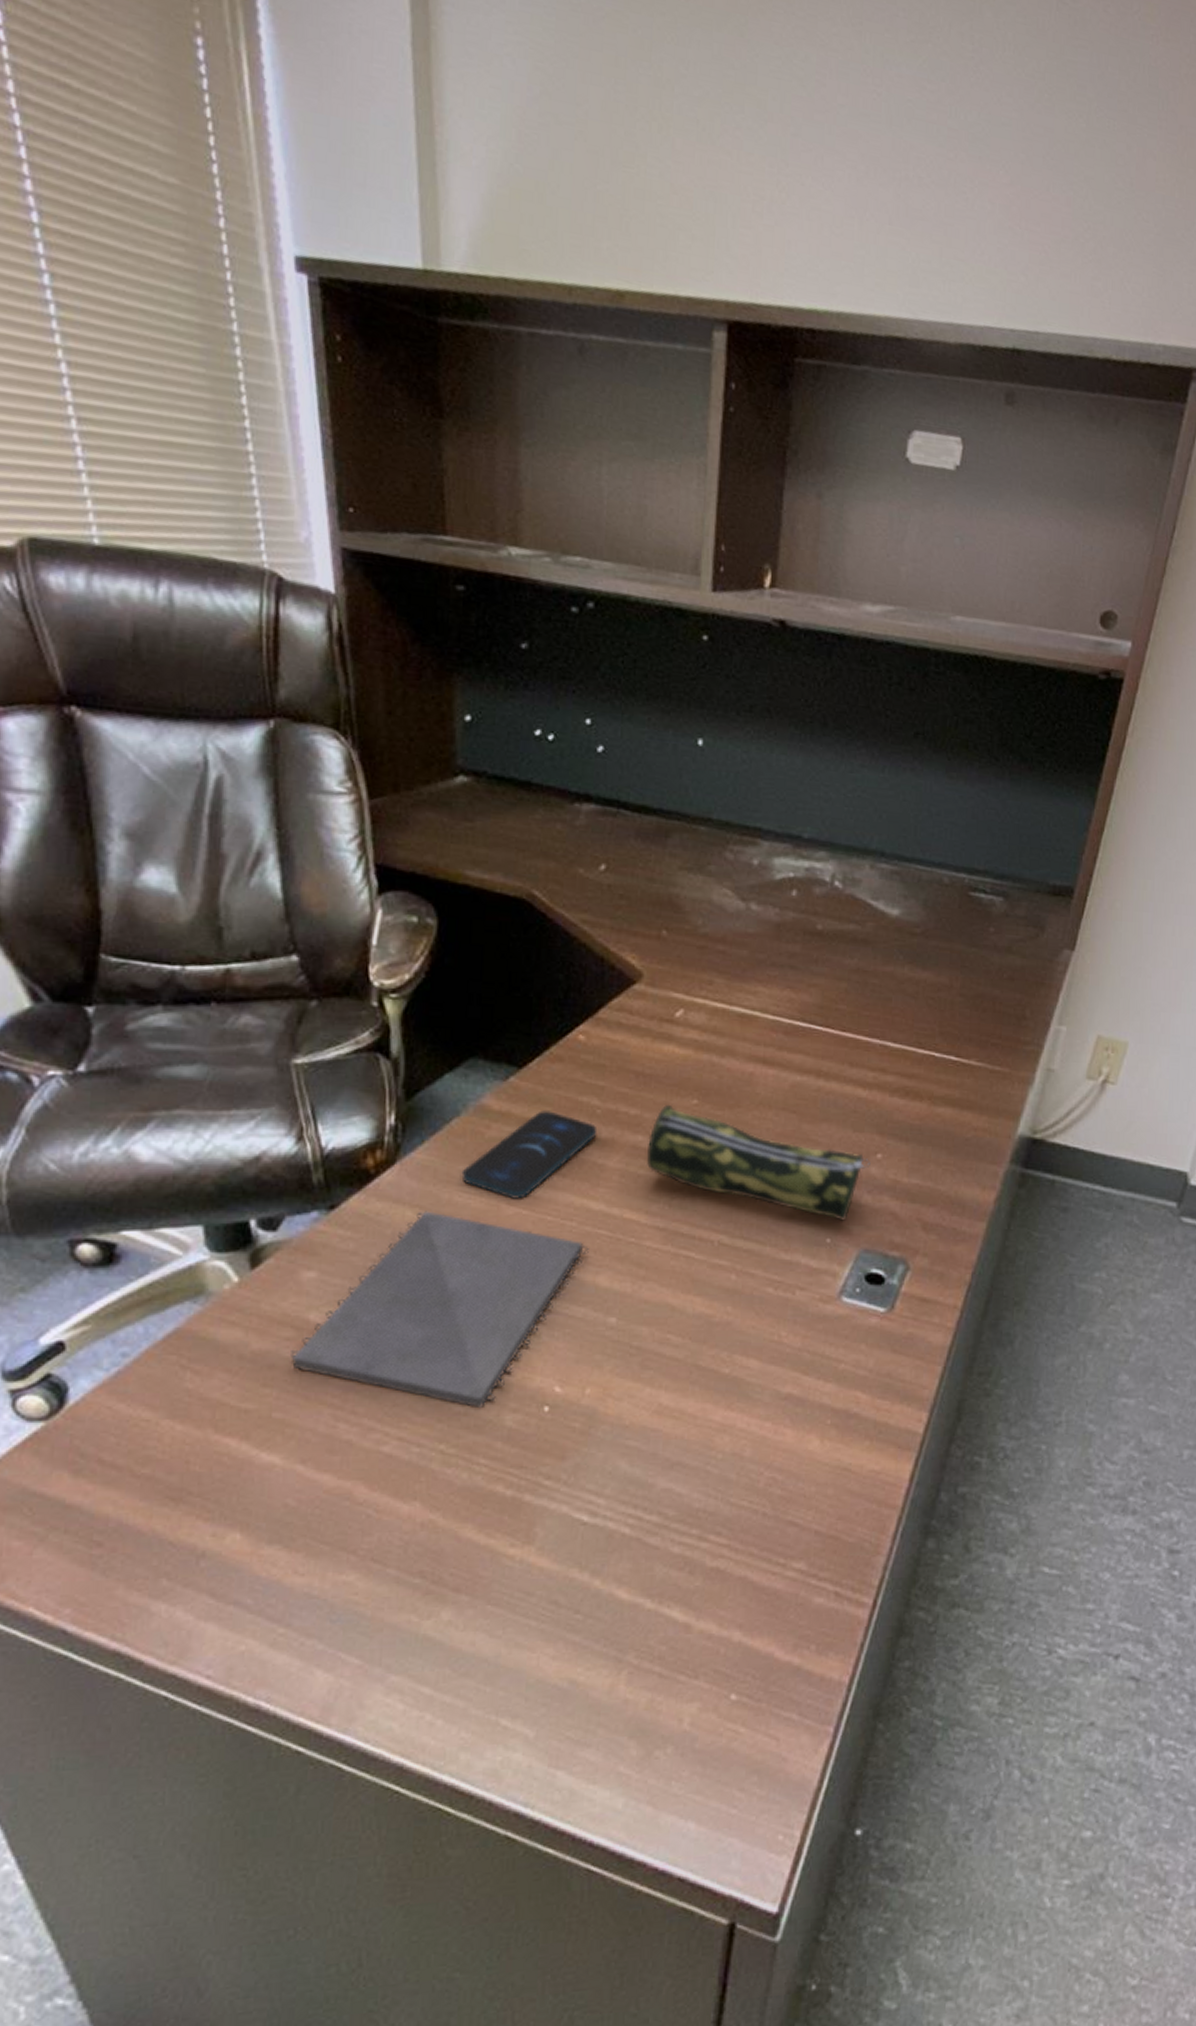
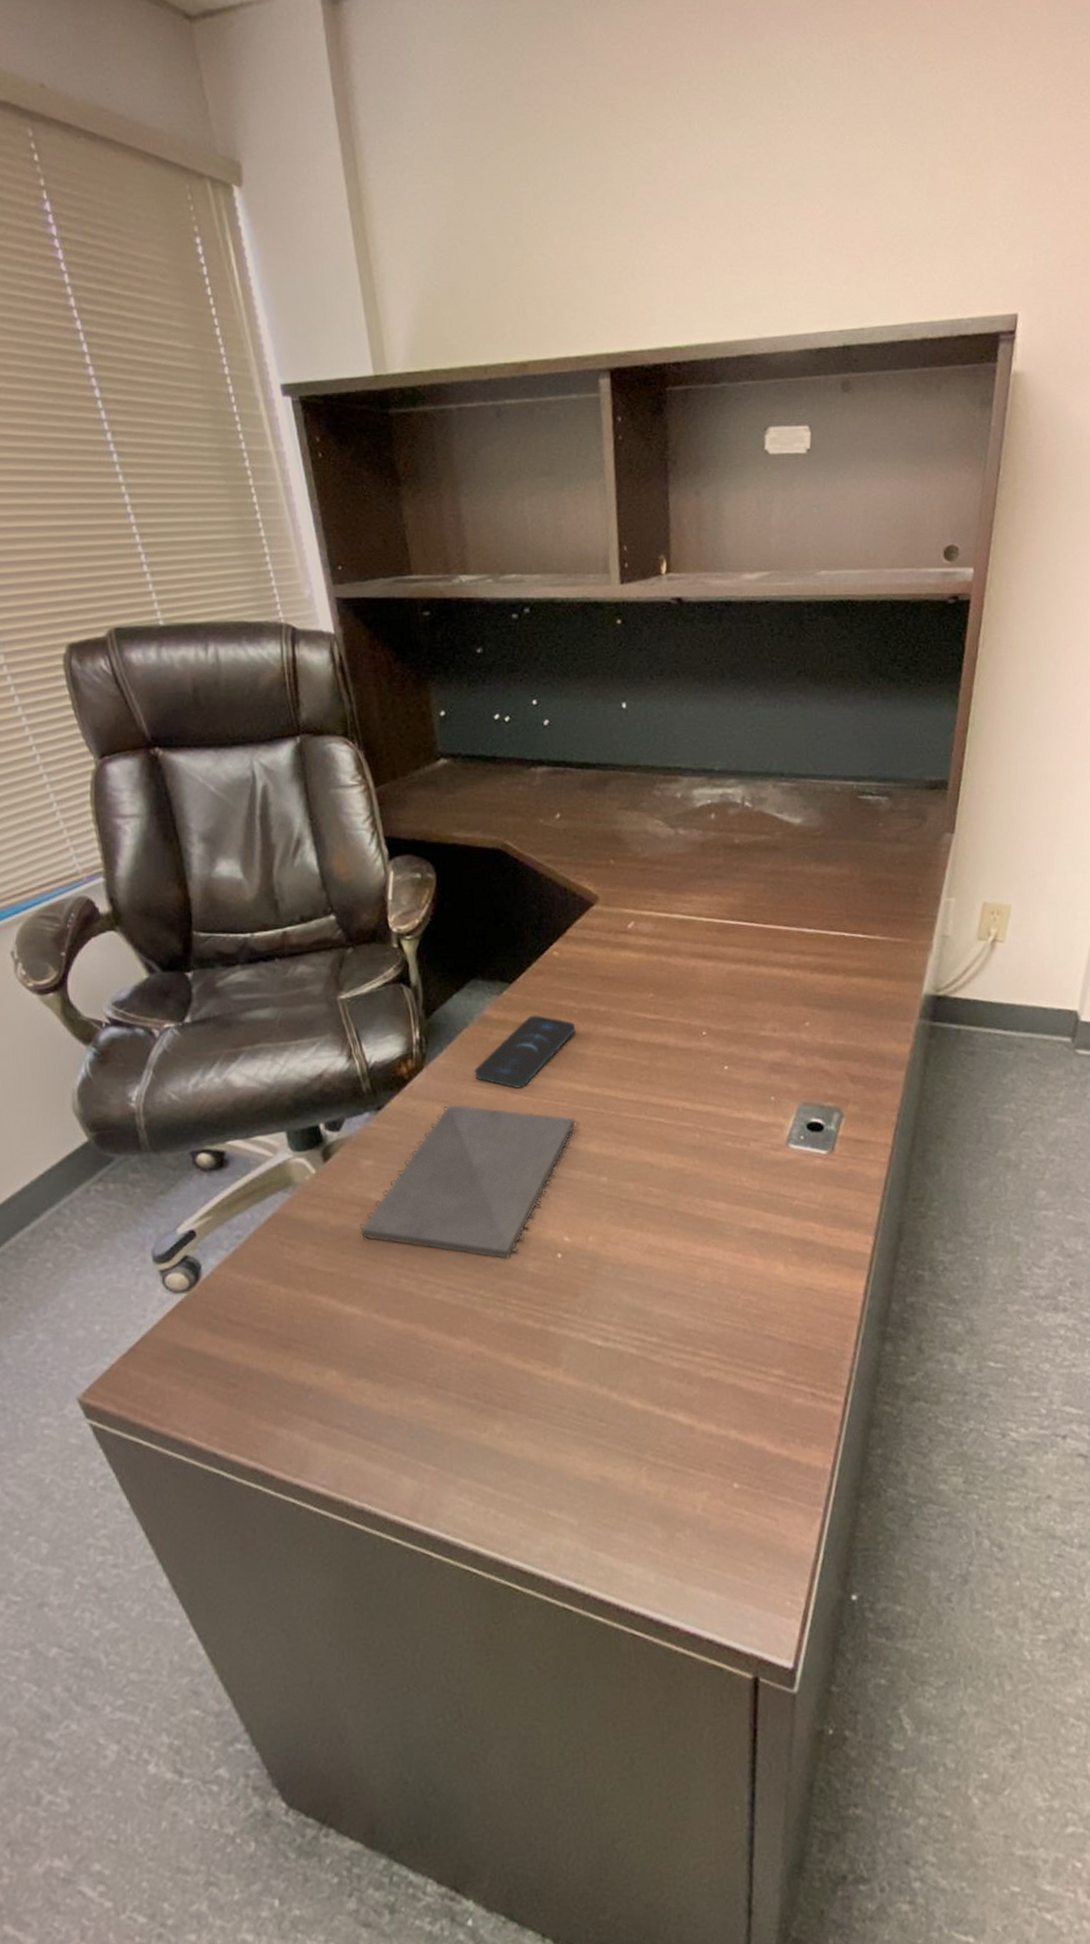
pencil case: present [647,1105,871,1221] -> none [617,1000,801,1081]

